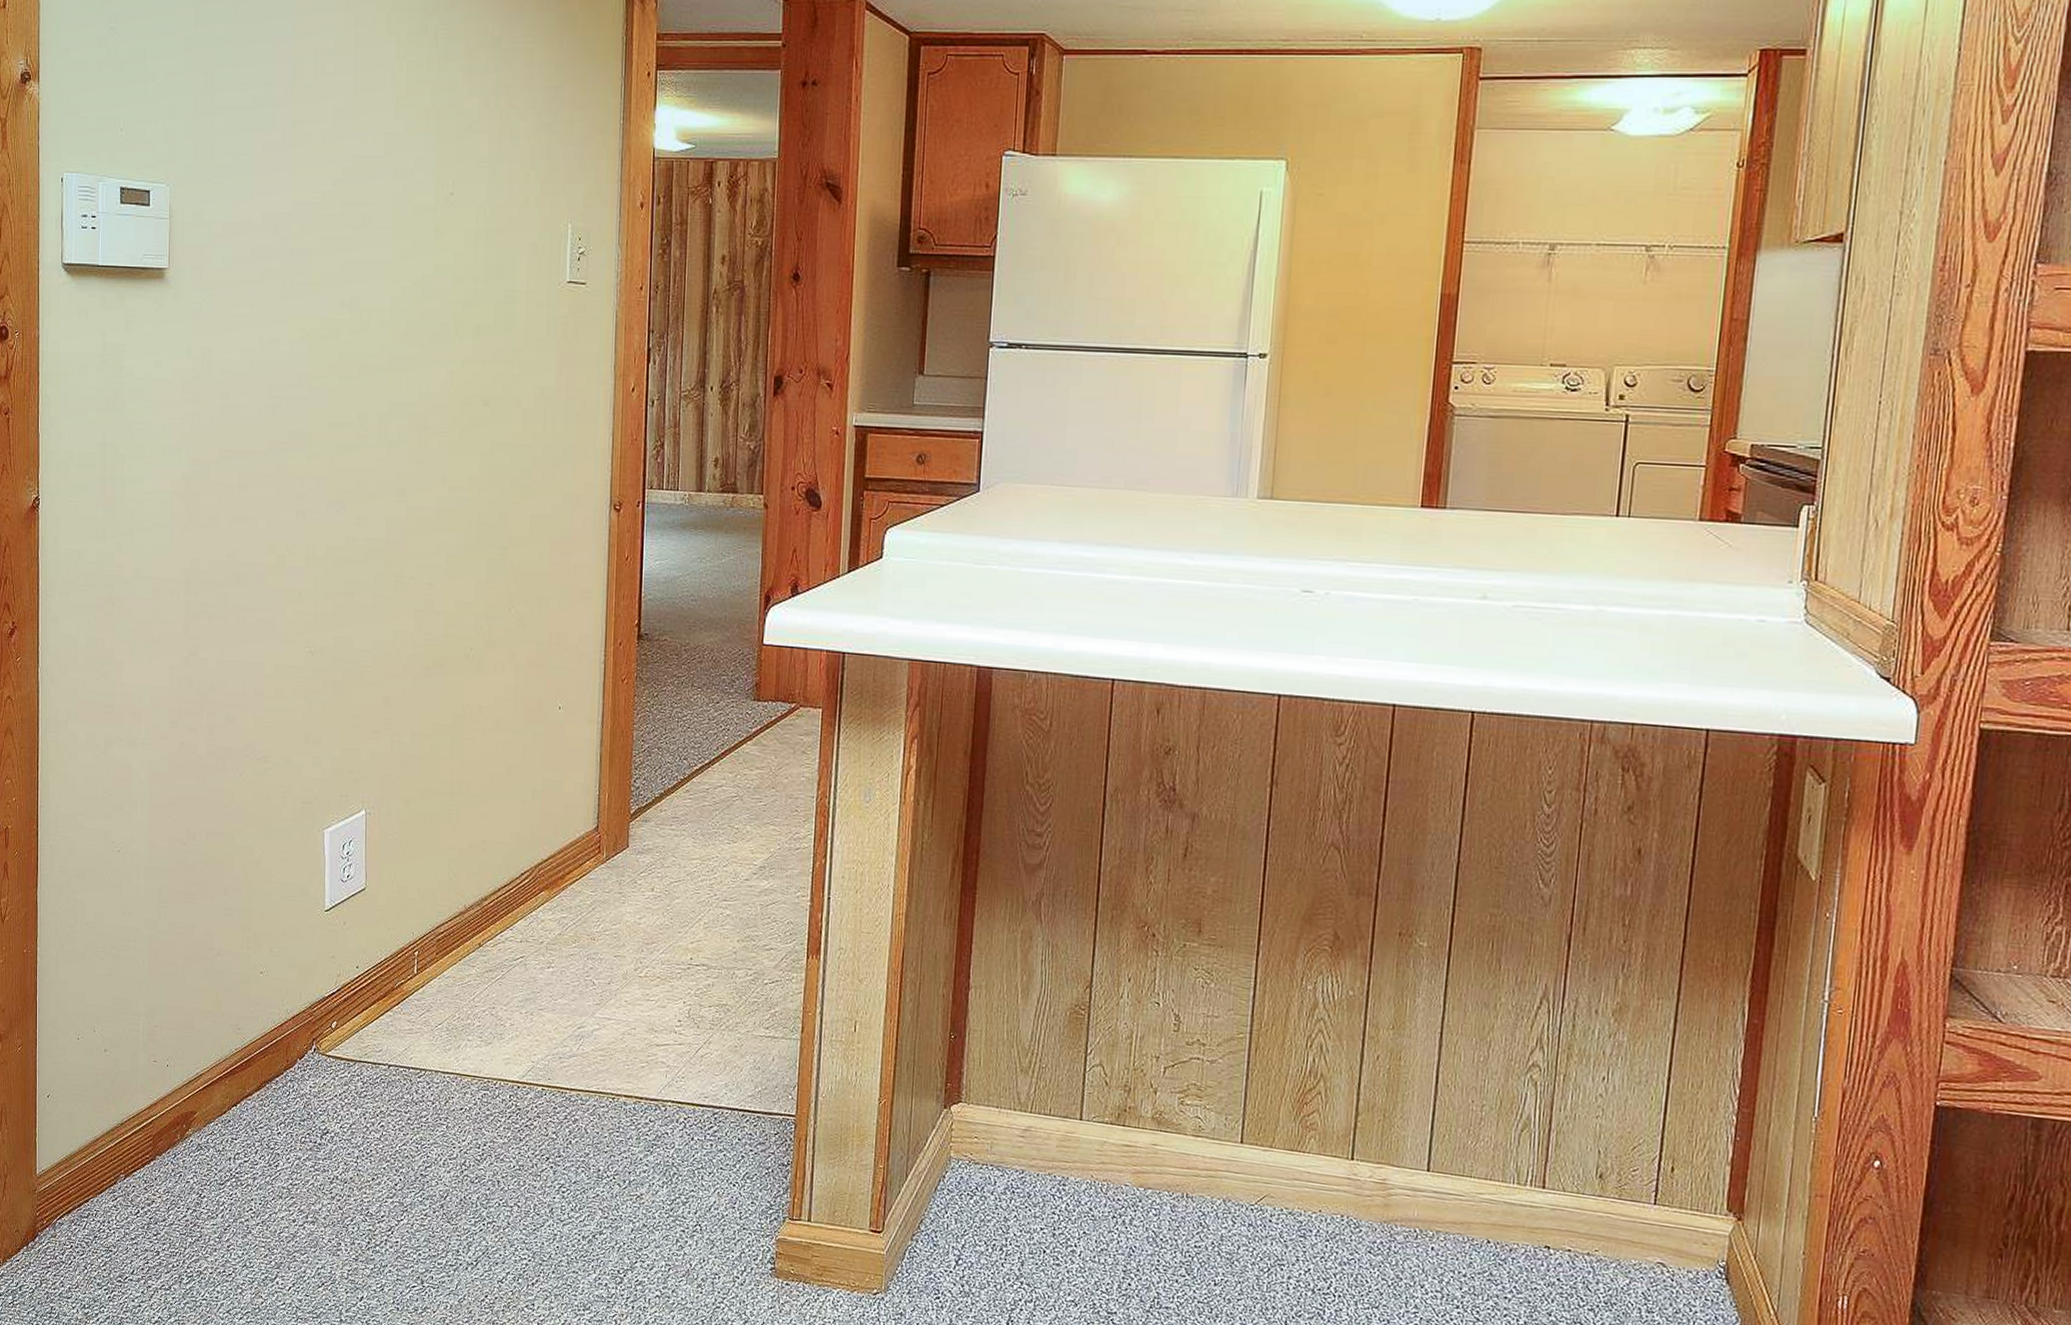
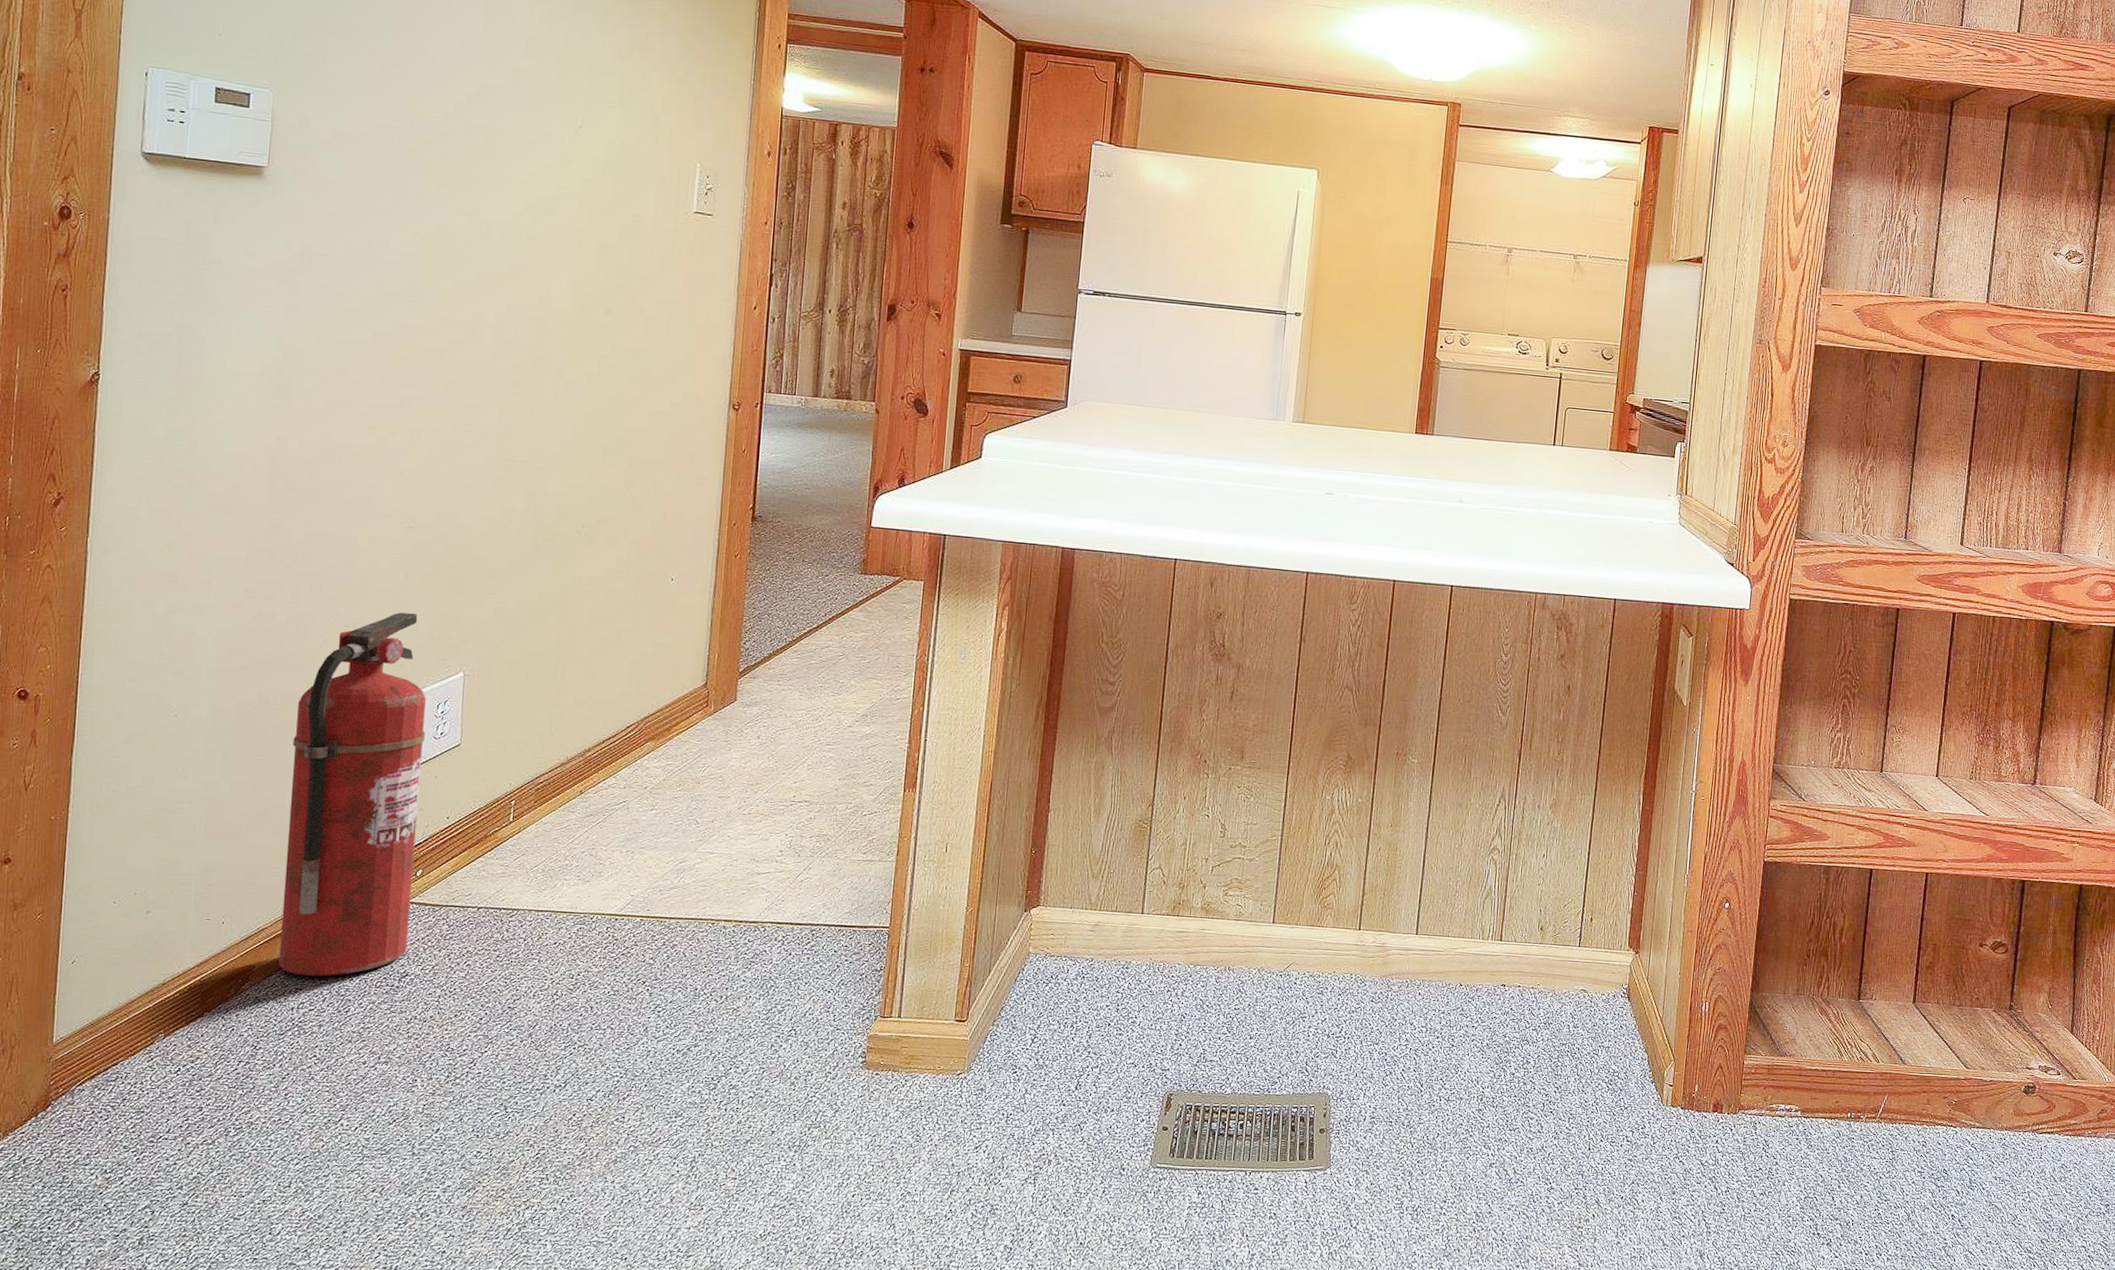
fire extinguisher: none [216,744,334,1128] -> present [279,612,426,977]

